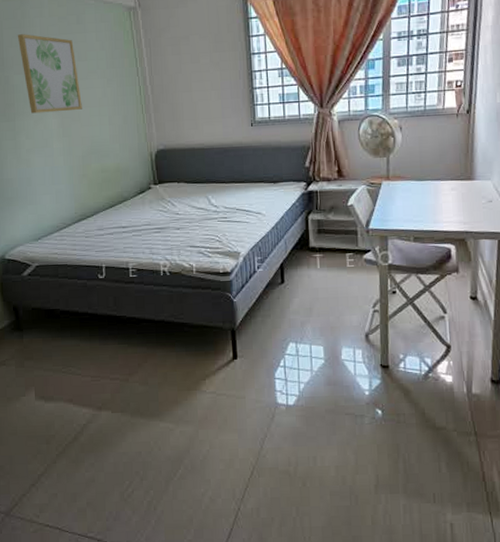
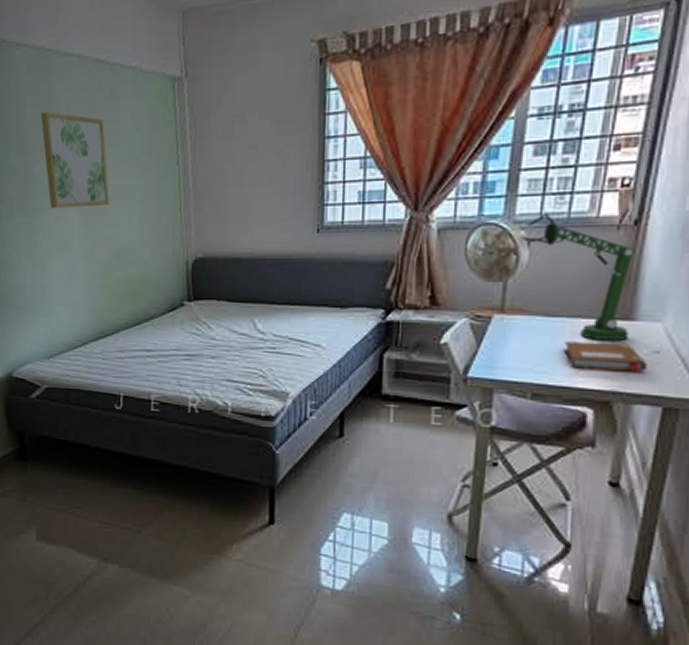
desk lamp: none [395,106,472,196] -> present [521,213,634,342]
notebook: none [431,197,486,217] -> present [563,341,647,372]

